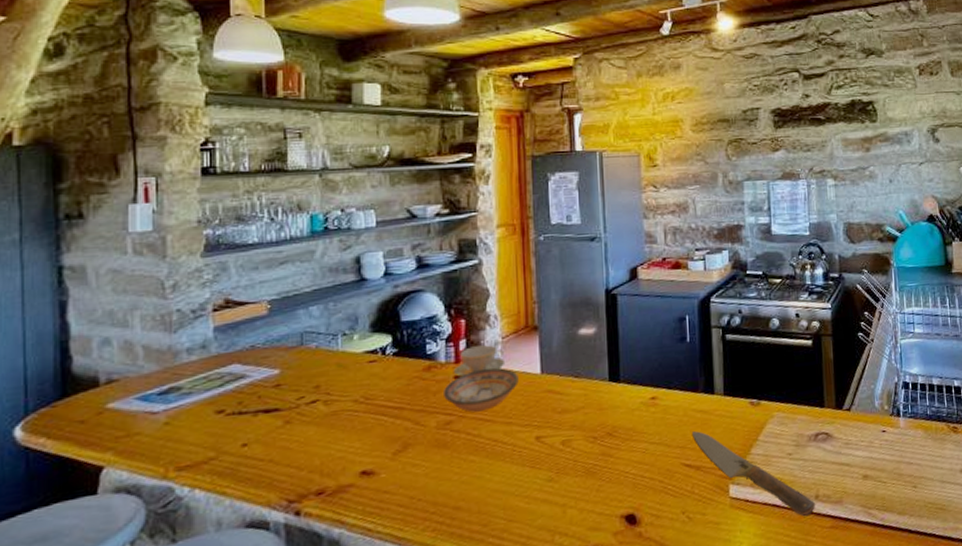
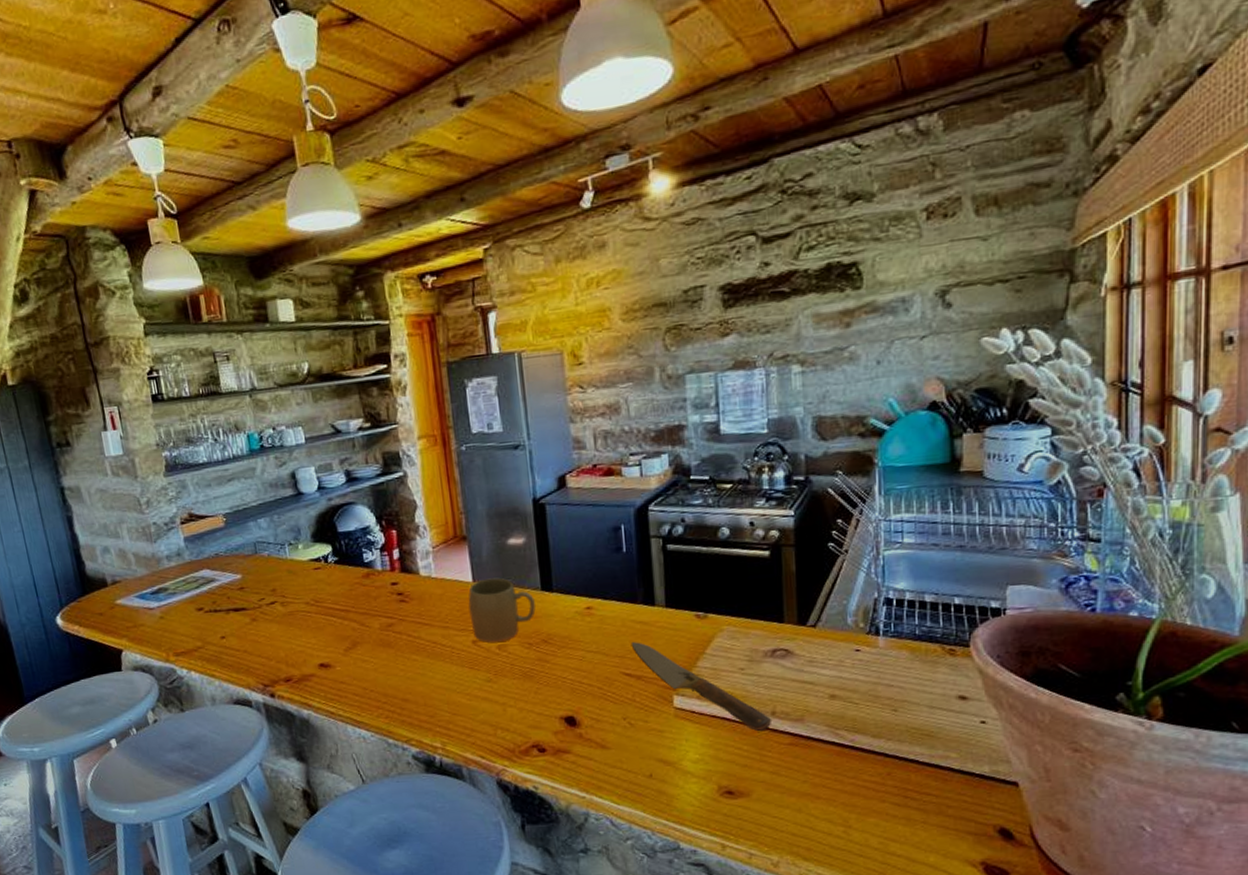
bowl: present [444,367,519,413] -> none [383,575,452,617]
teacup: present [453,345,506,377] -> none [389,554,438,584]
mug: none [534,368,602,438] -> present [468,577,536,643]

